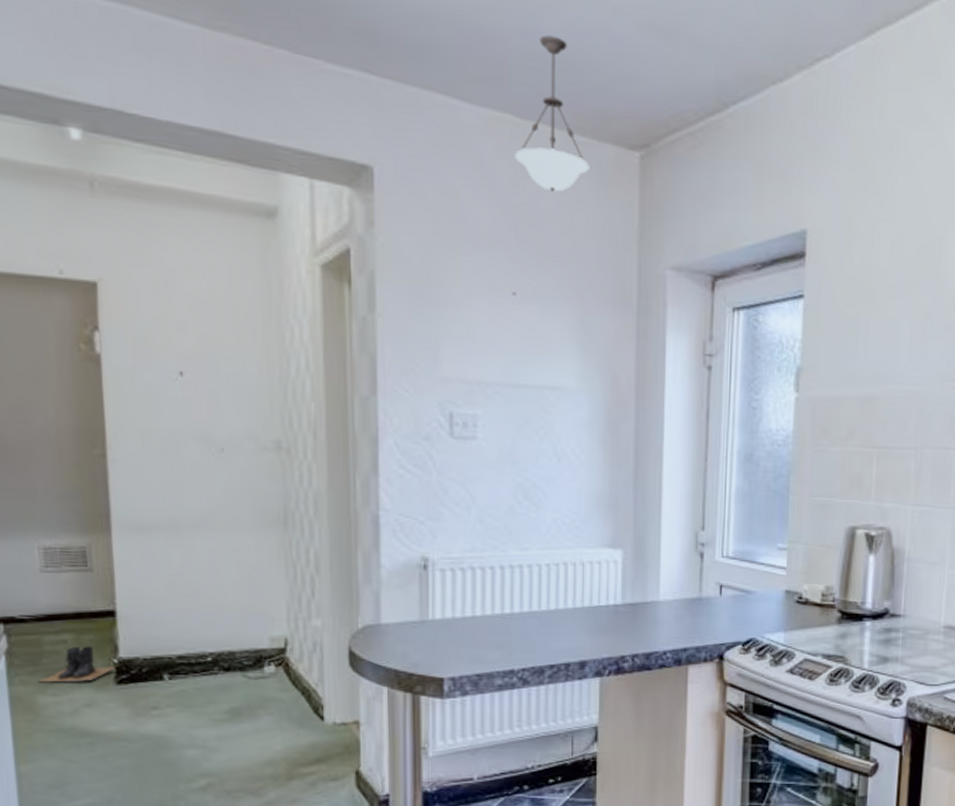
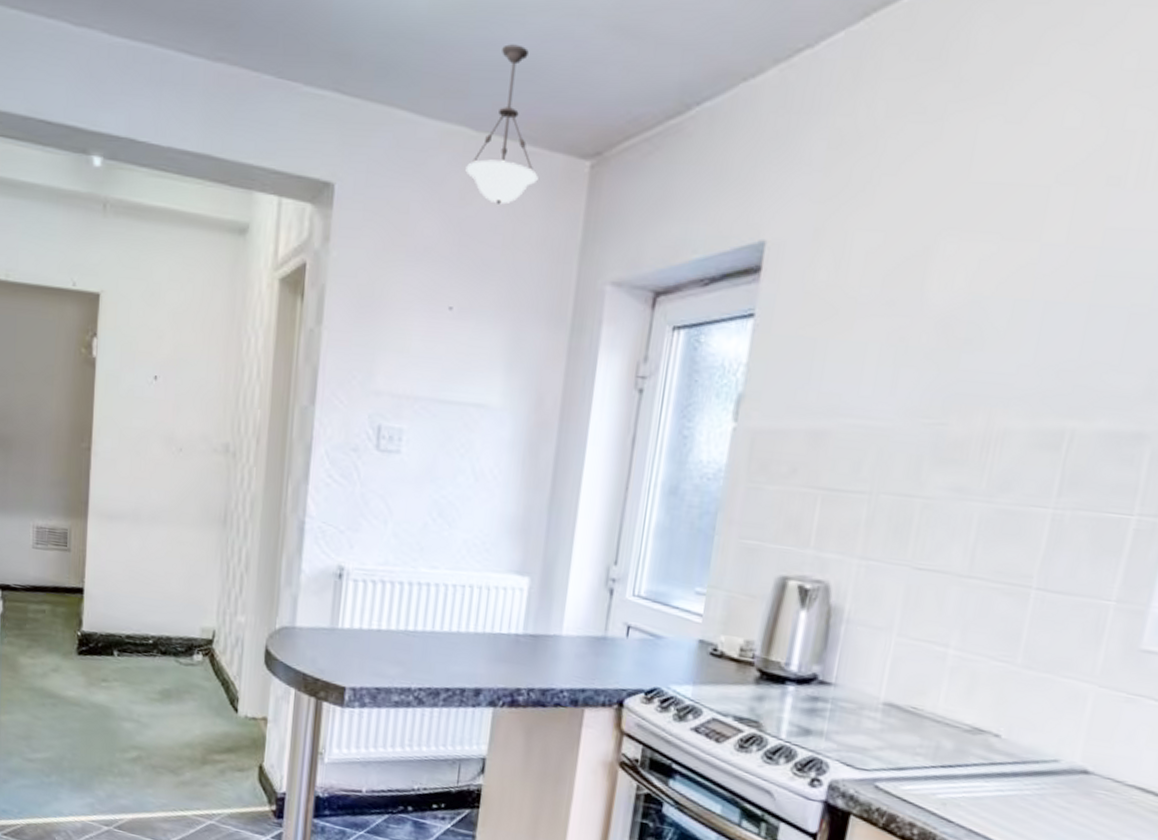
boots: present [38,646,116,683] -> none [21,617,79,650]

